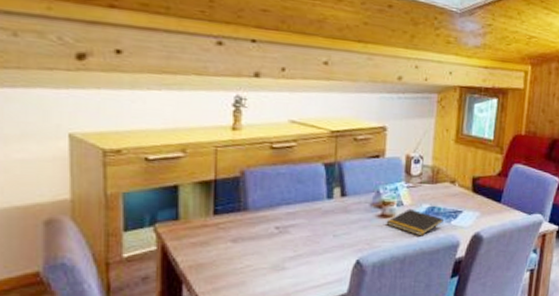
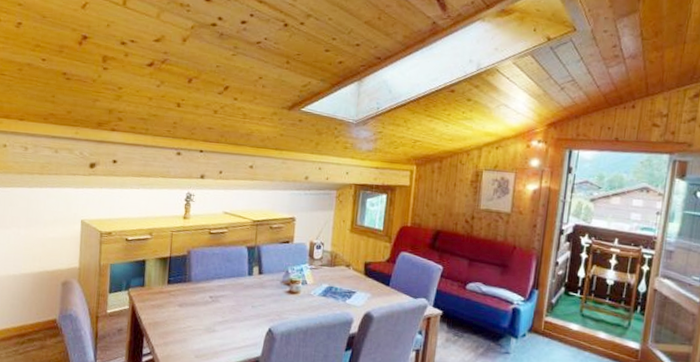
notepad: present [386,208,444,236] -> none [293,287,340,312]

